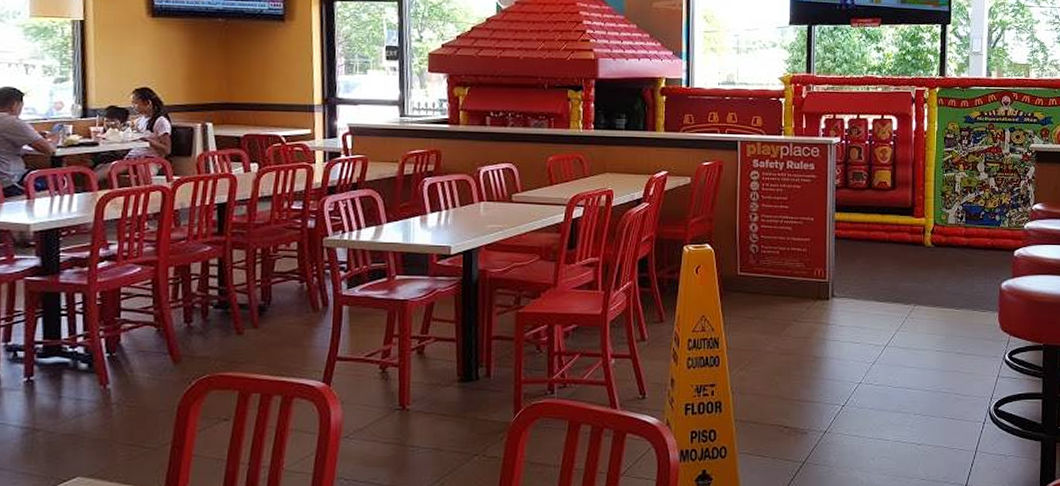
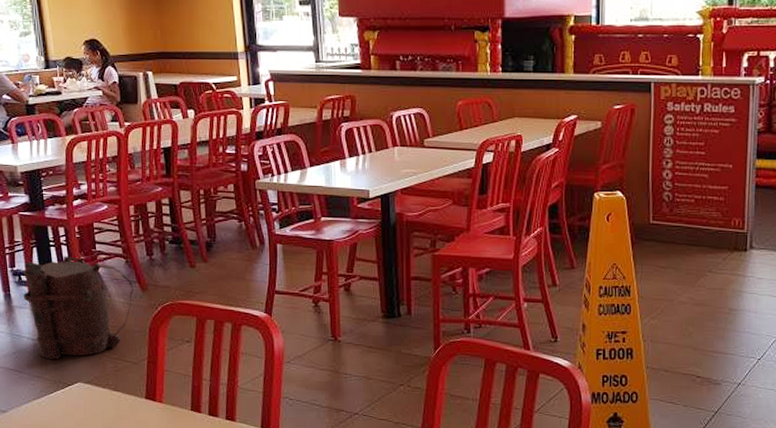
backpack: none [16,326,164,451] -> present [23,256,134,360]

